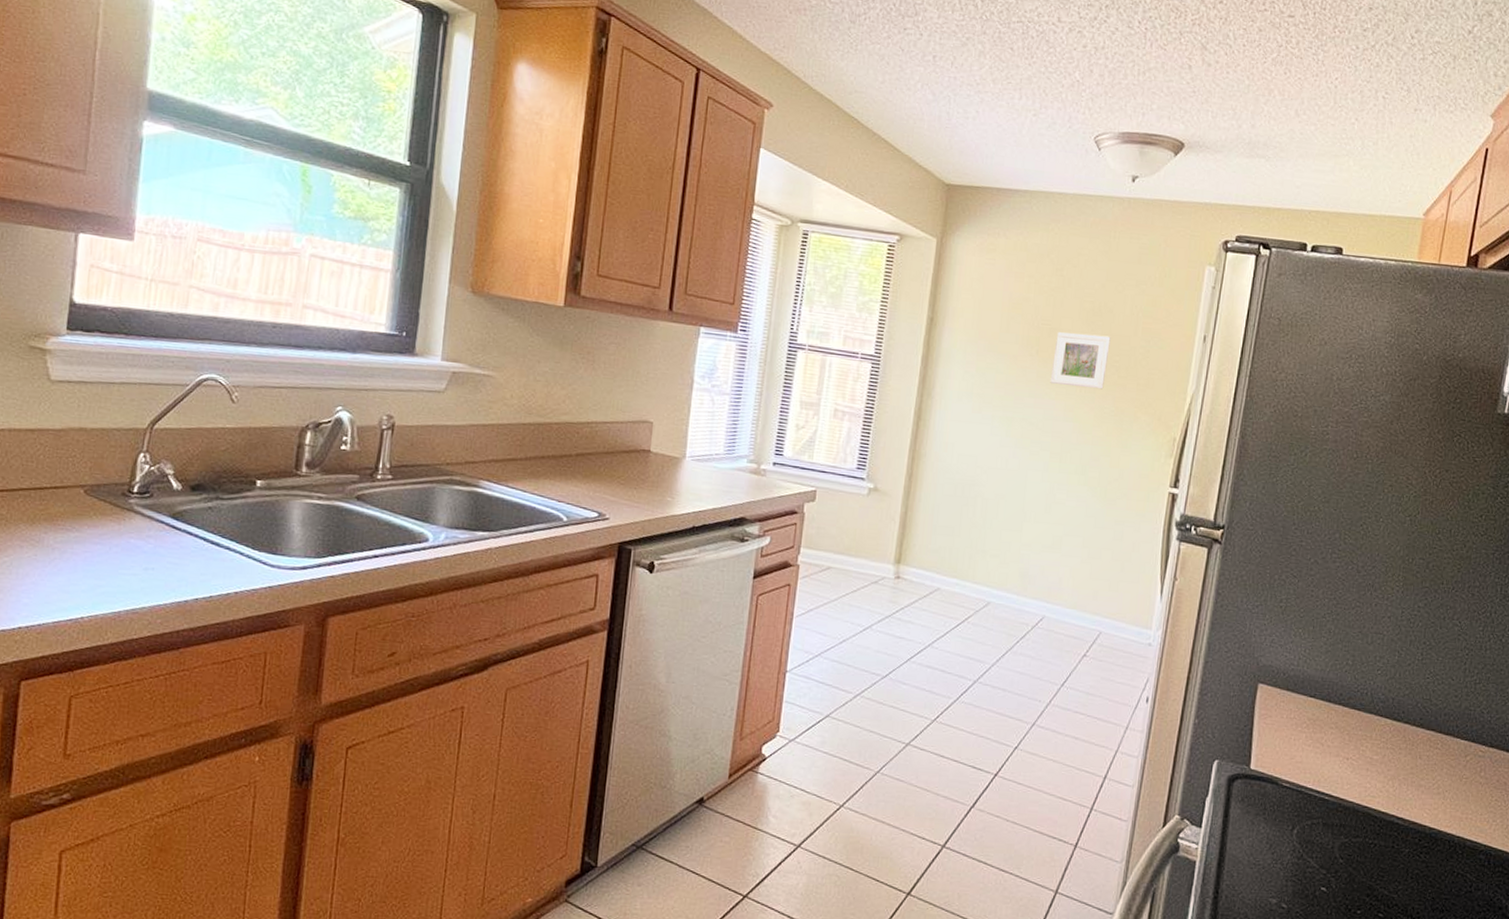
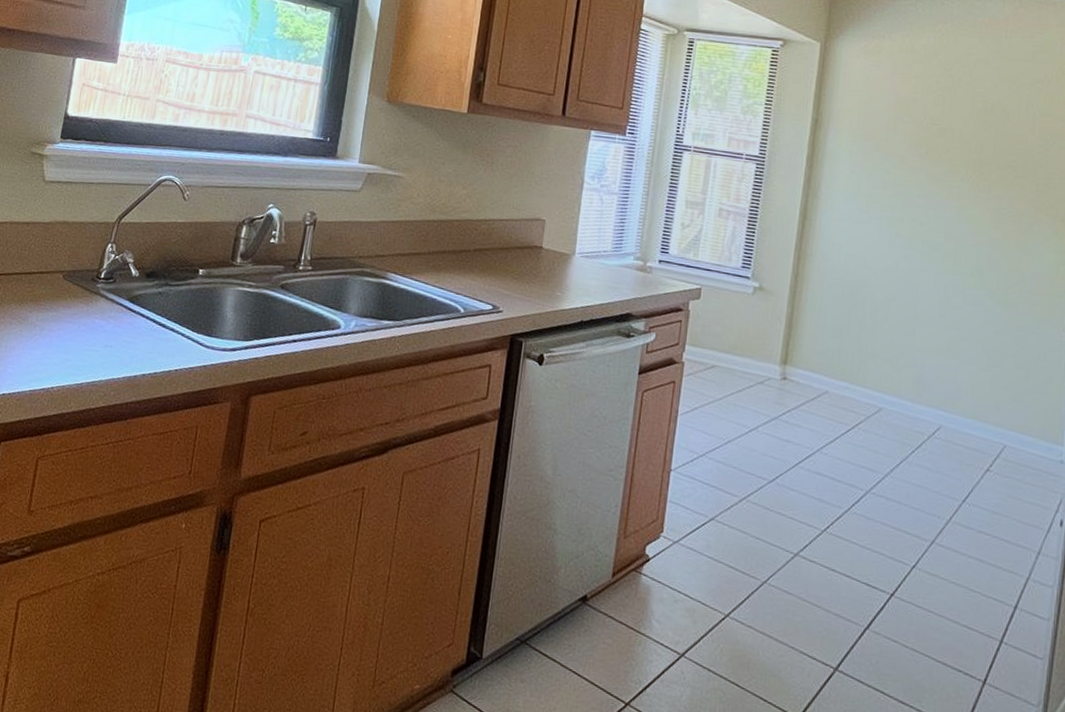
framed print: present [1050,332,1111,390] -> none [941,132,1006,190]

